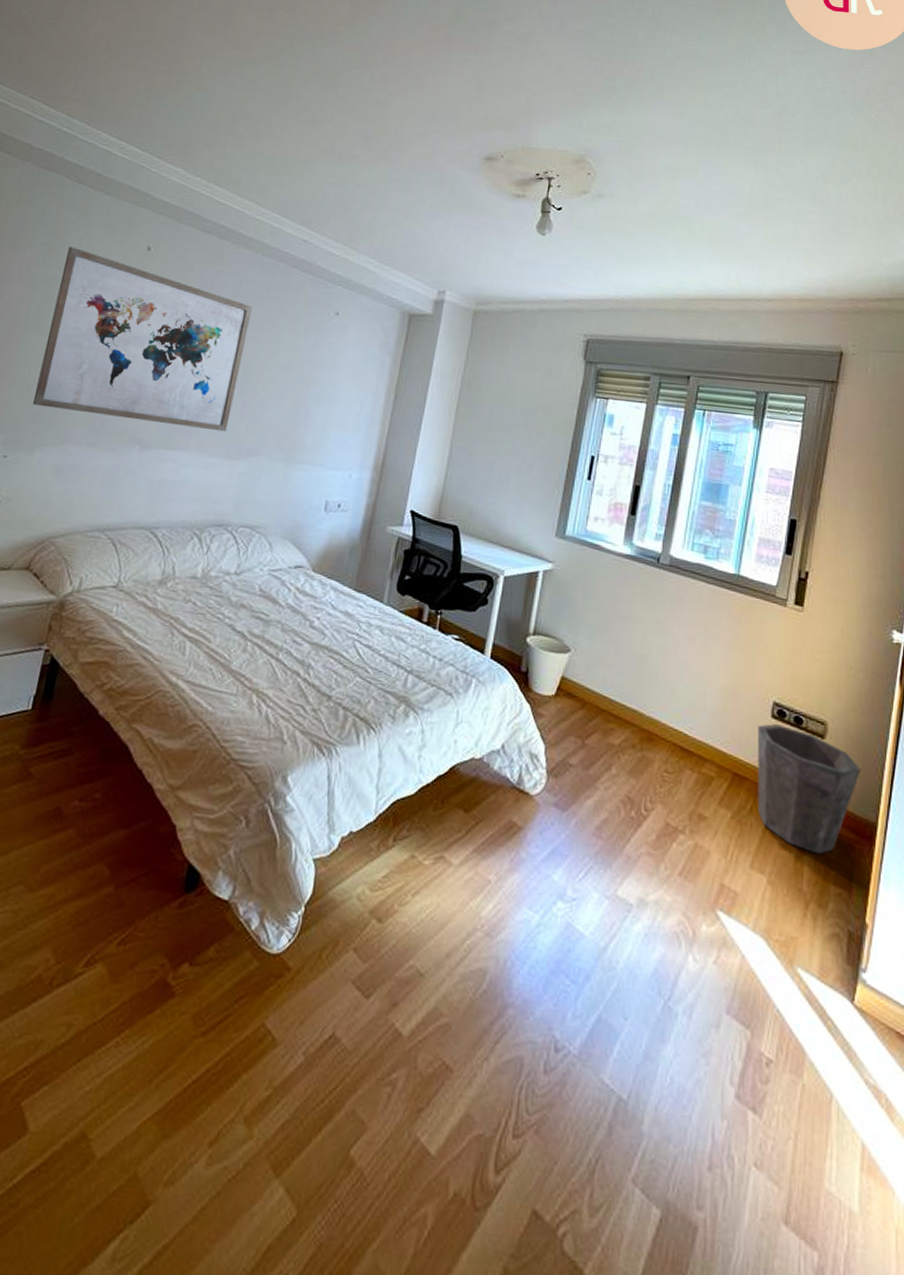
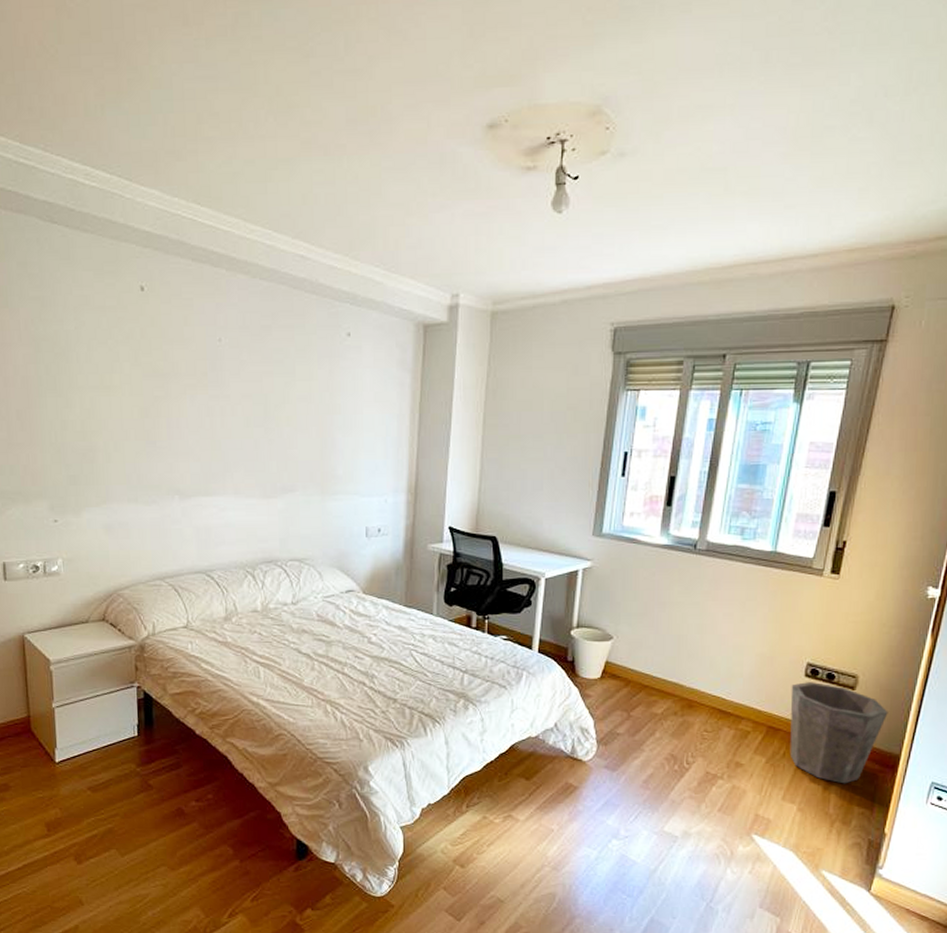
wall art: present [32,246,253,432] -> none [60,297,261,472]

